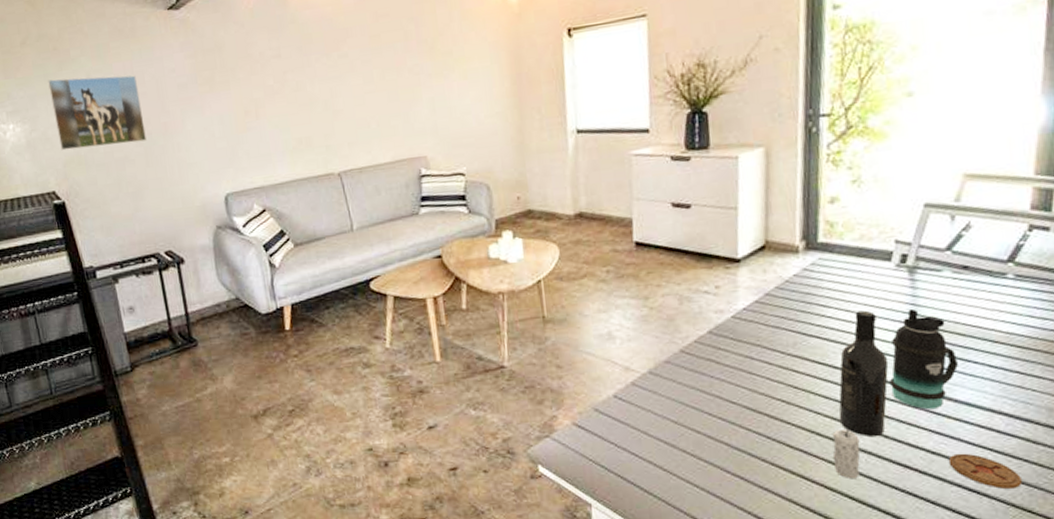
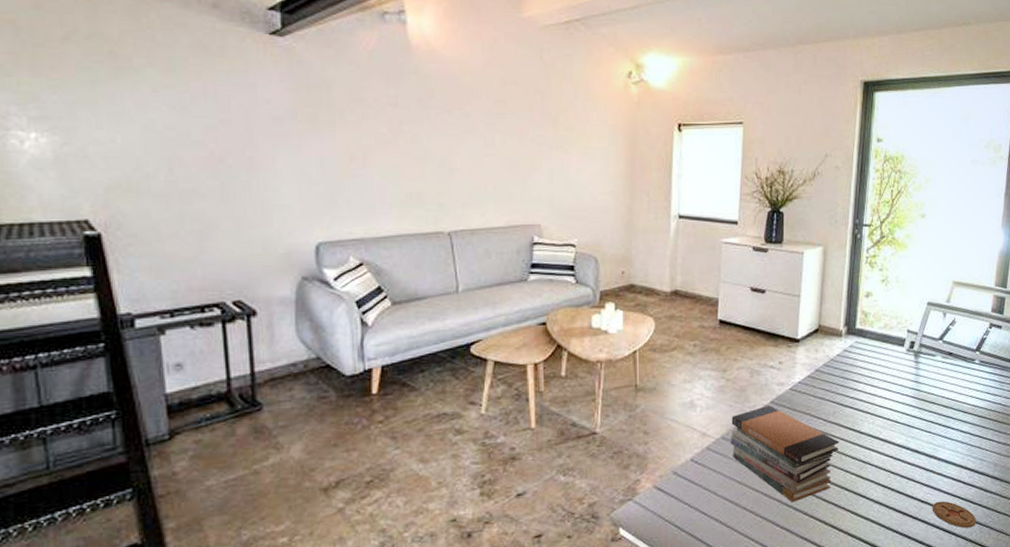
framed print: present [48,75,147,151] -> none [96,87,224,174]
book stack: none [659,336,805,447] -> present [730,405,840,503]
candle: present [832,428,861,480] -> none [855,483,875,527]
wine bottle: present [838,310,889,438] -> none [861,386,898,491]
bottle: present [889,308,959,410] -> none [897,385,943,467]

